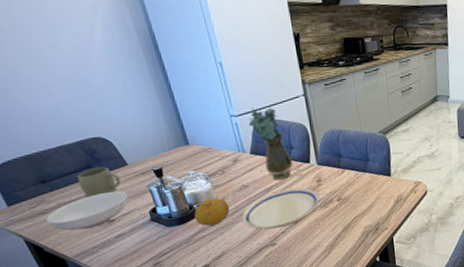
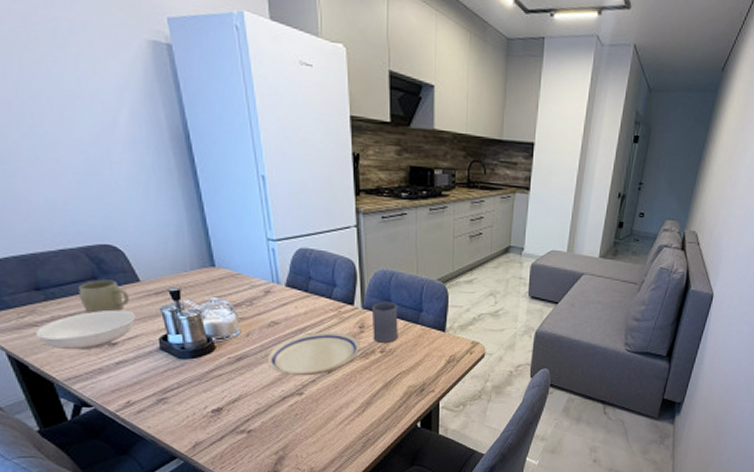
fruit: present [194,198,230,226] -> none [211,332,254,363]
vase: present [248,106,293,180] -> none [287,233,334,320]
cup: none [325,156,351,193] -> present [371,301,398,343]

